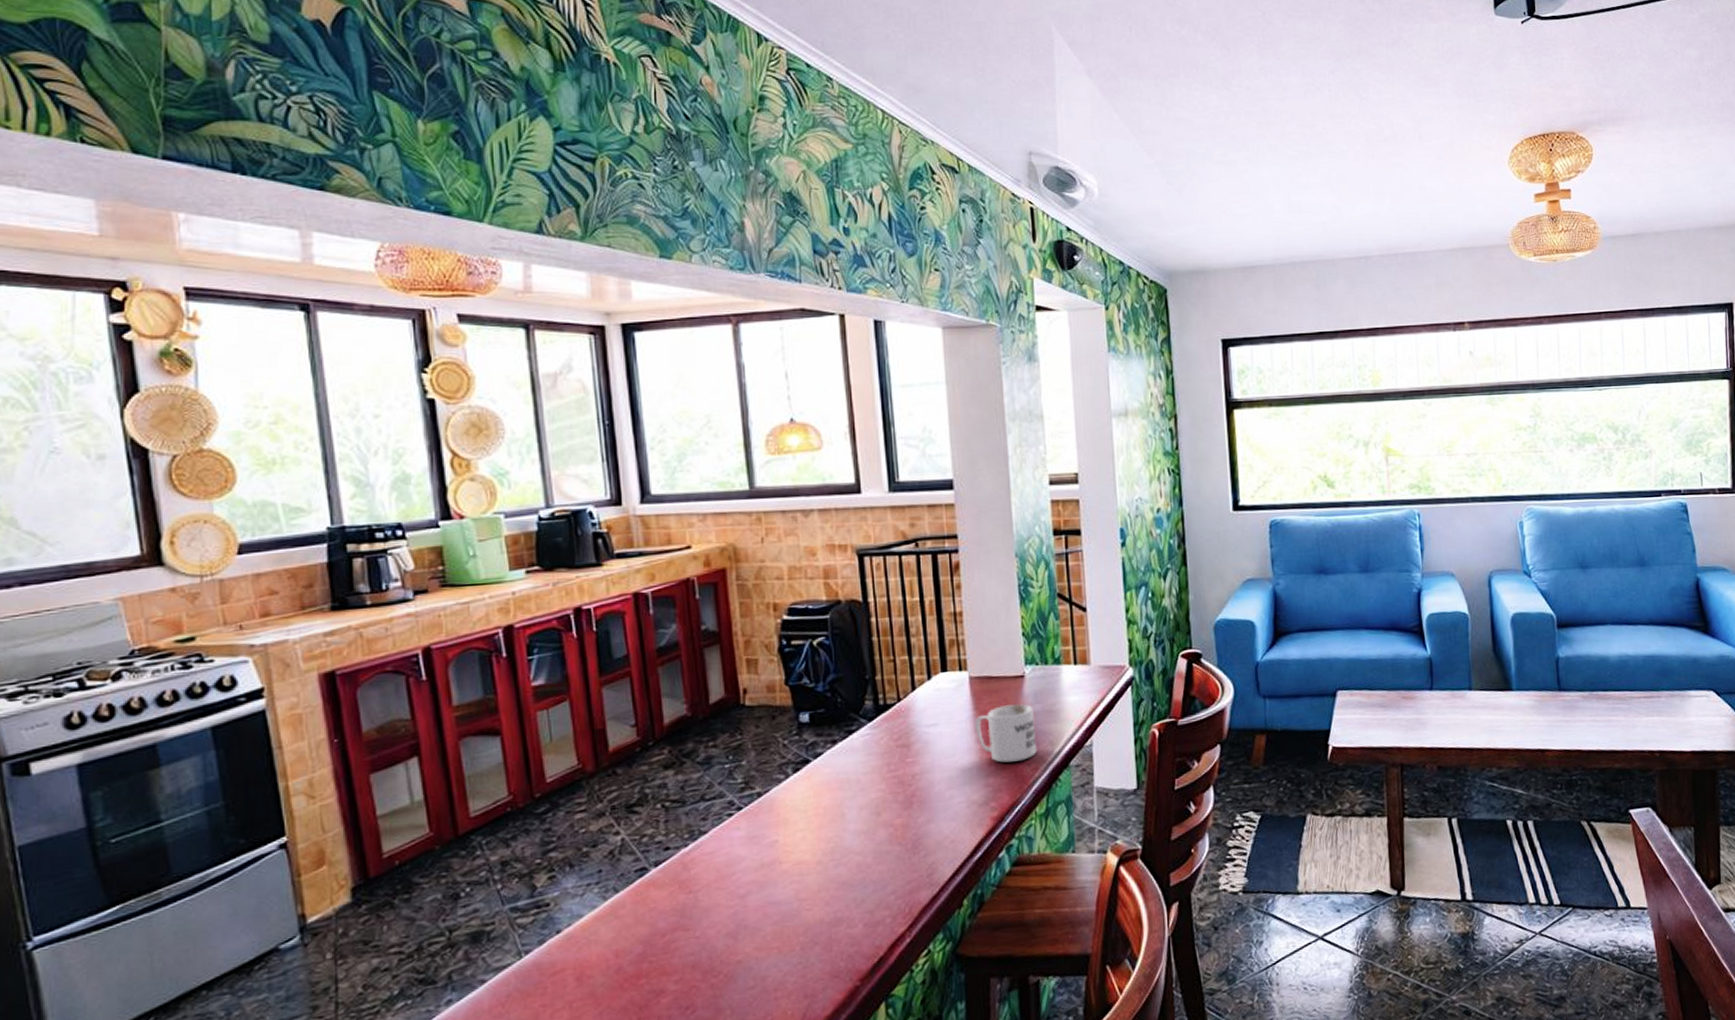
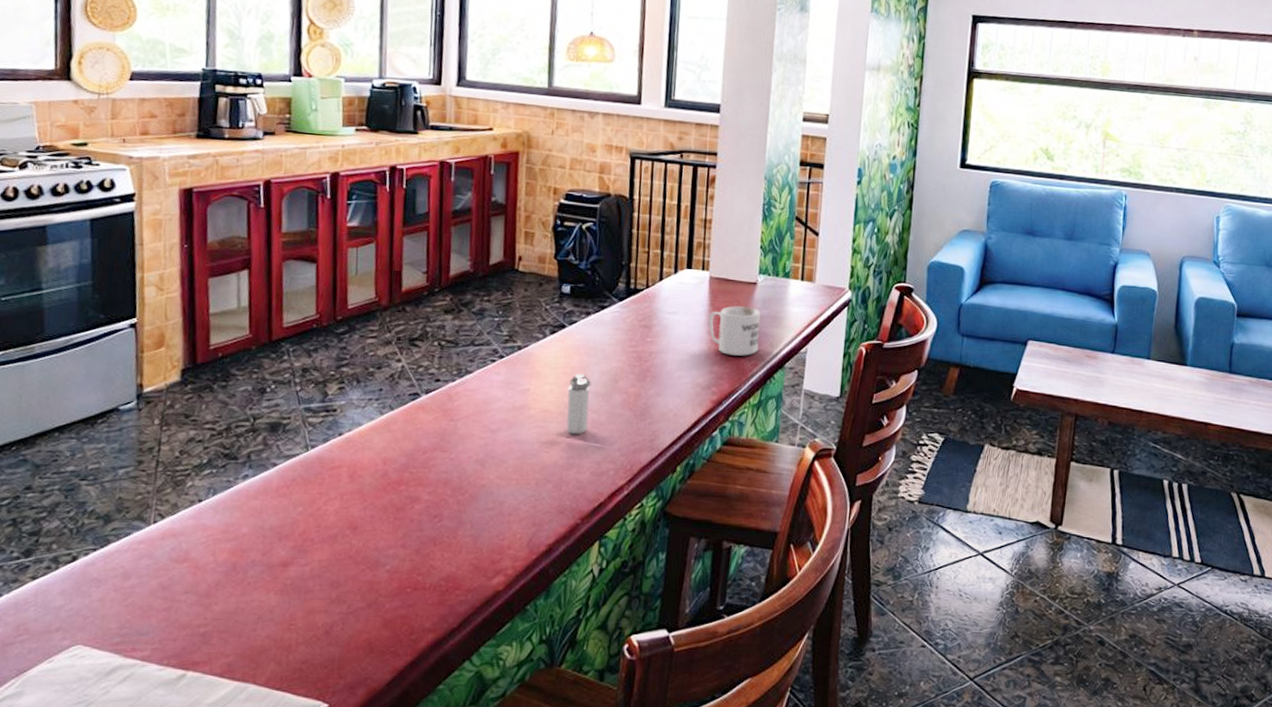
shaker: none [822,812,852,885] -> present [566,373,591,435]

